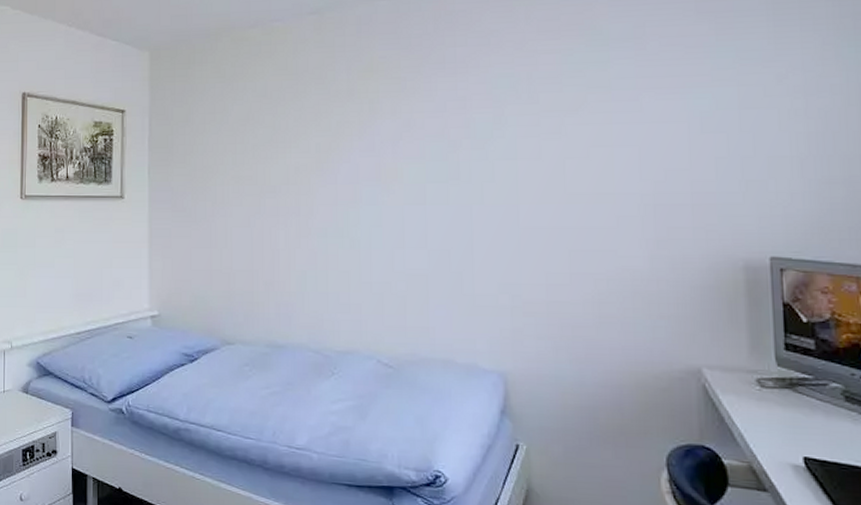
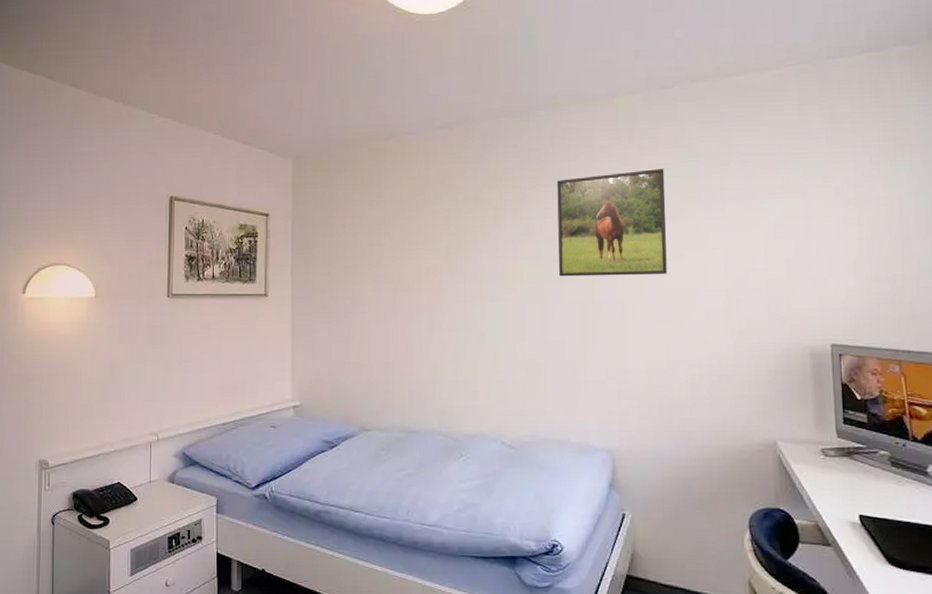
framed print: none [441,54,570,178] -> present [557,168,667,277]

